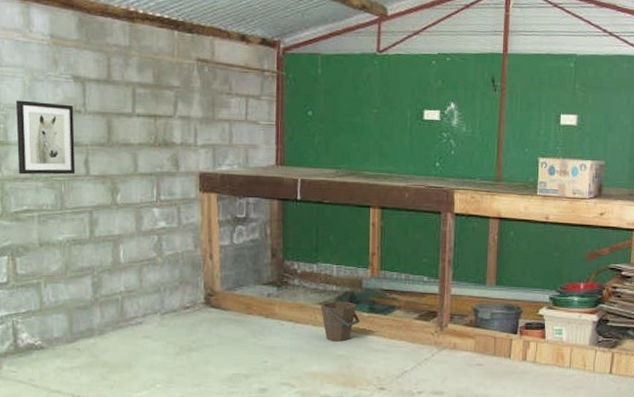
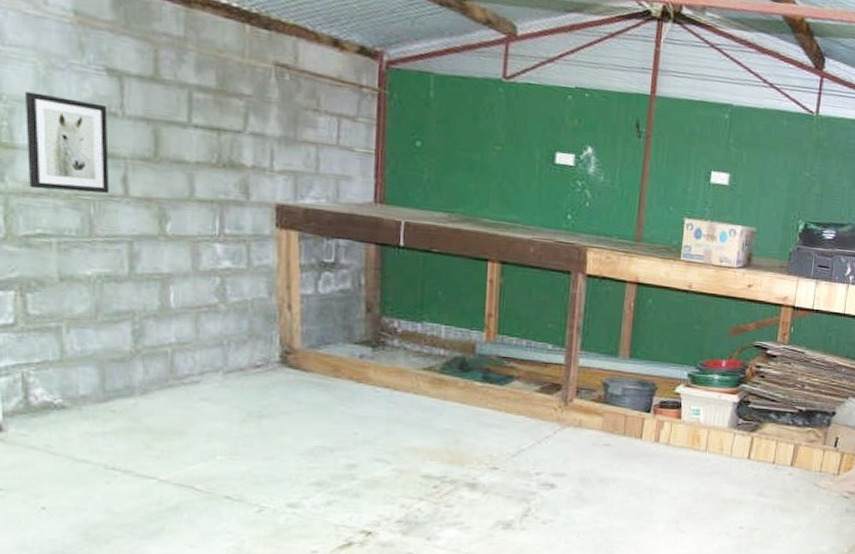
bucket: present [320,301,361,342] -> none [424,367,472,414]

